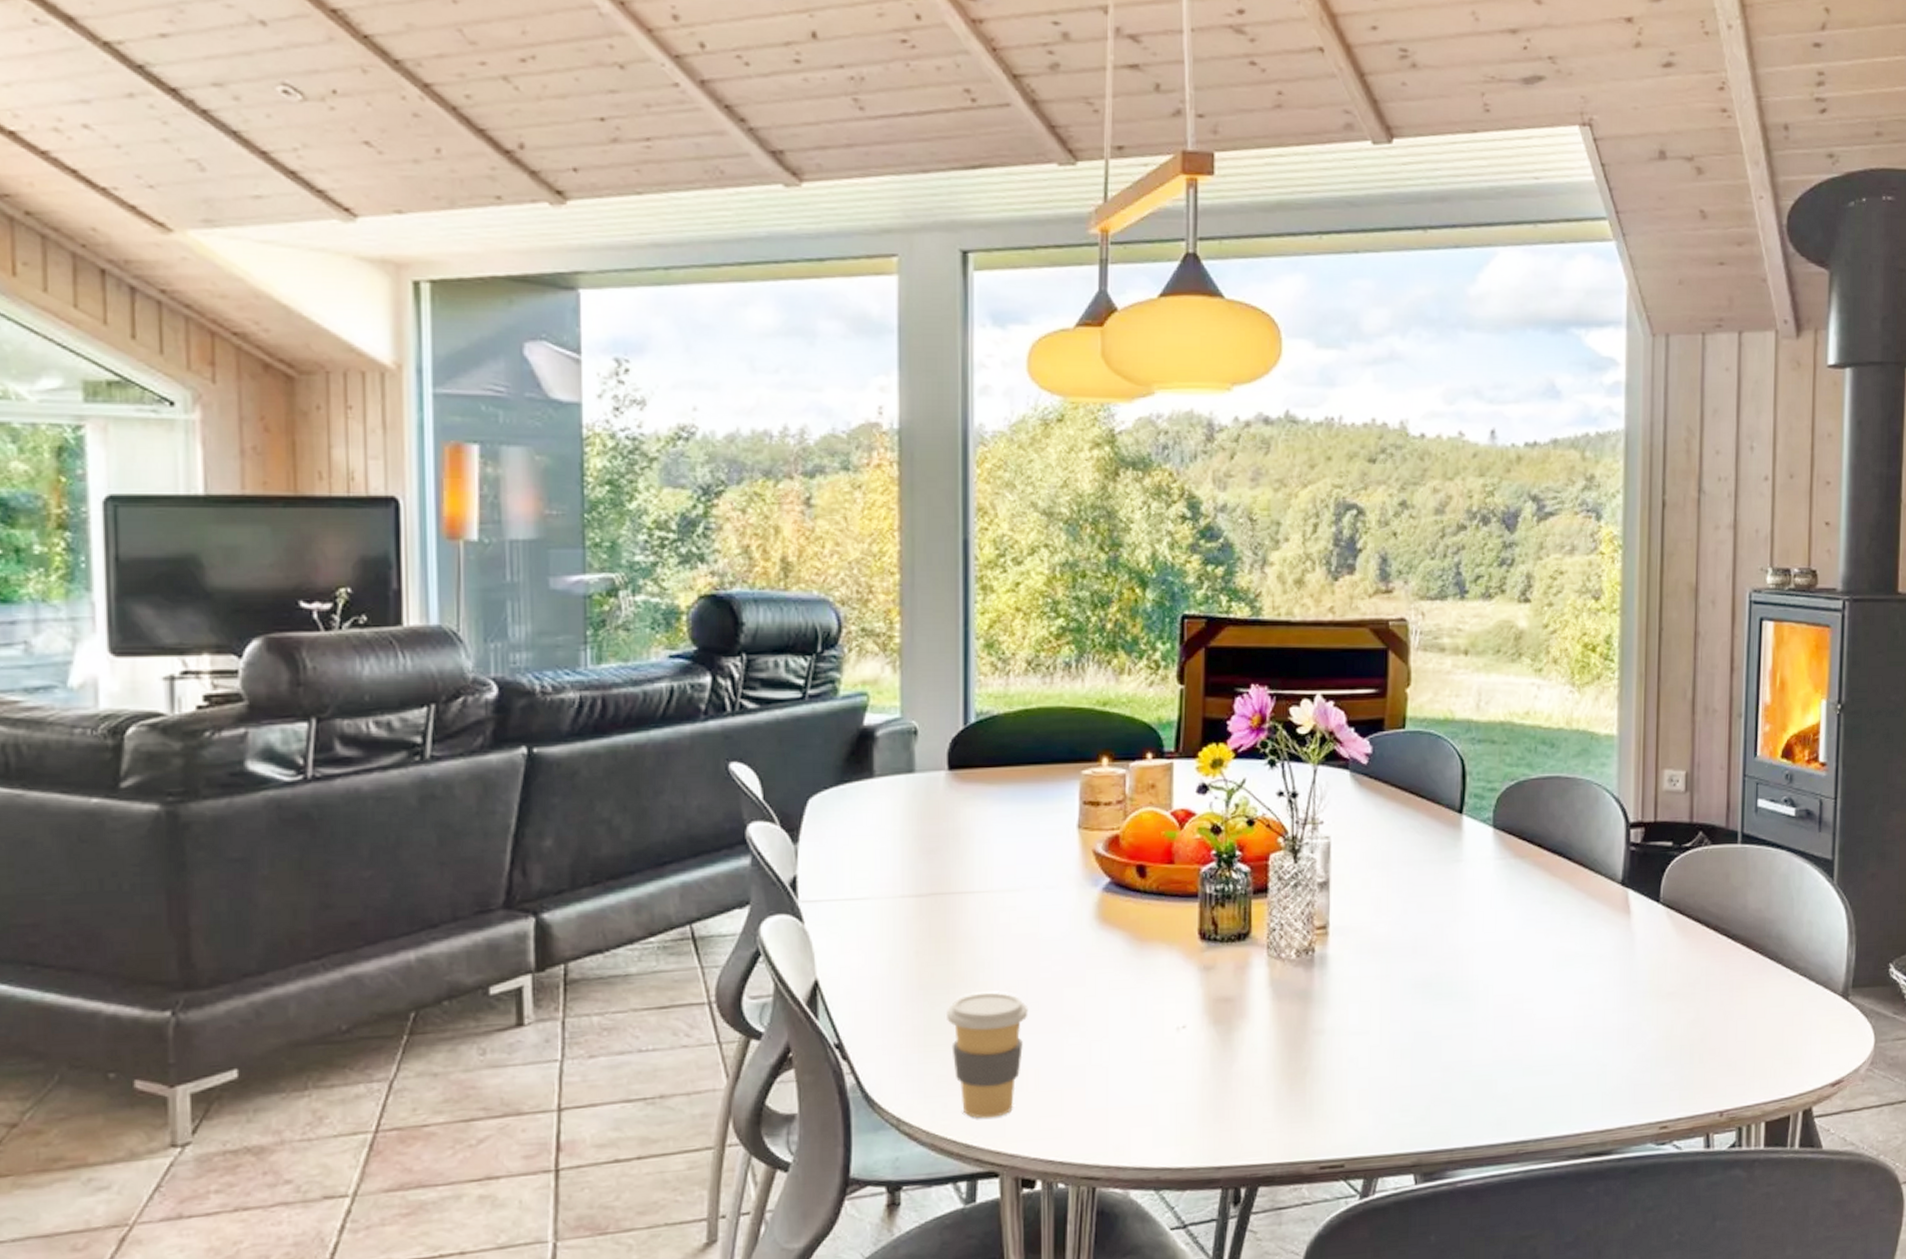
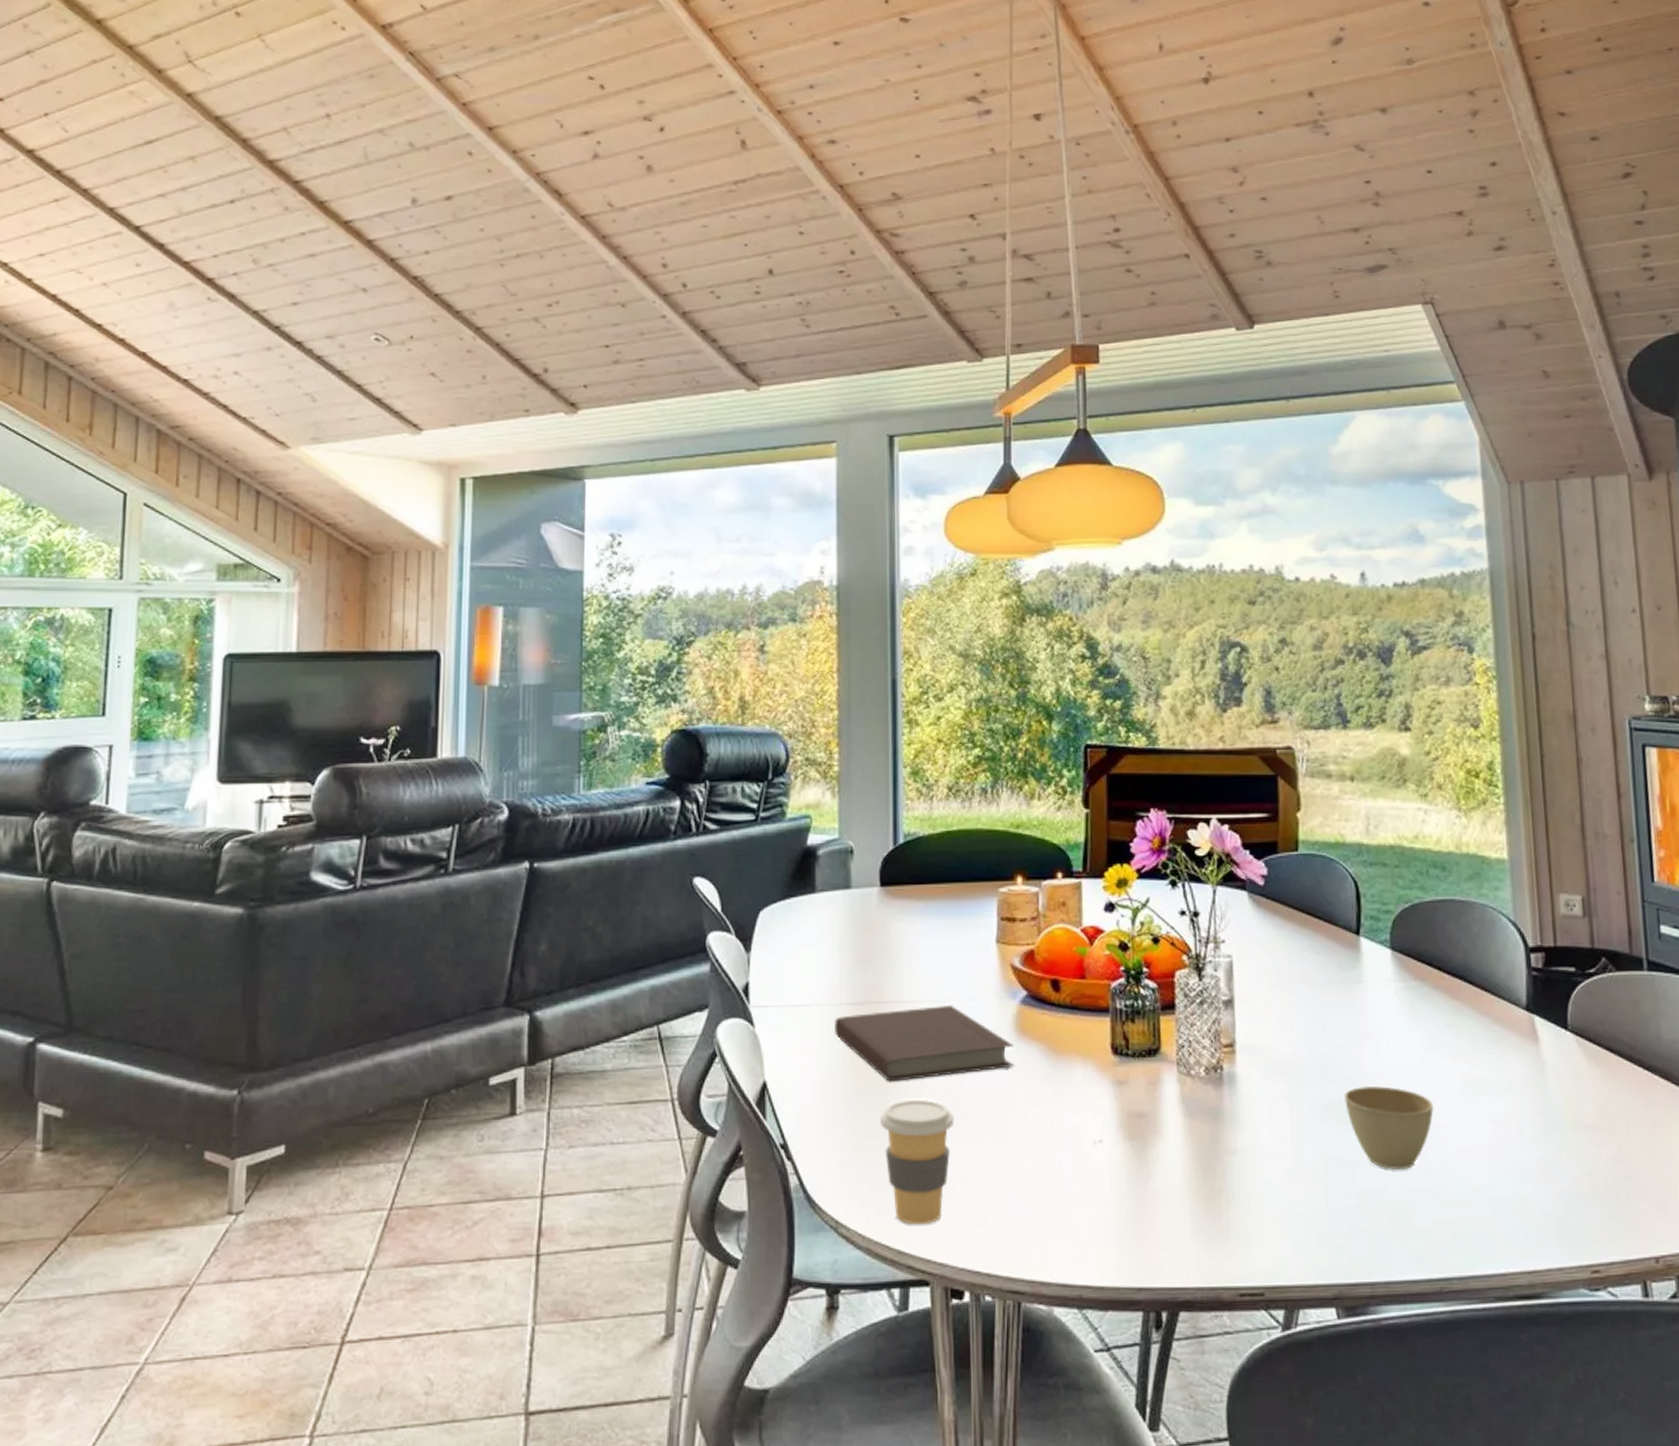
notebook: none [896,894,1094,976] -> present [835,1004,1014,1082]
cup: none [1435,962,1523,1042] -> present [1343,1085,1433,1169]

